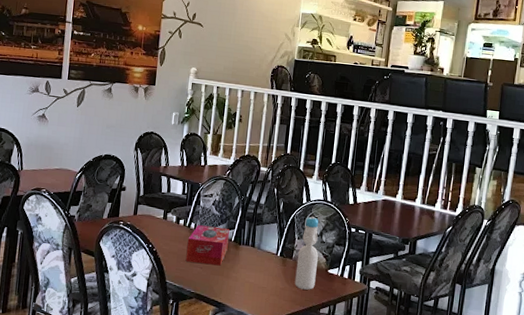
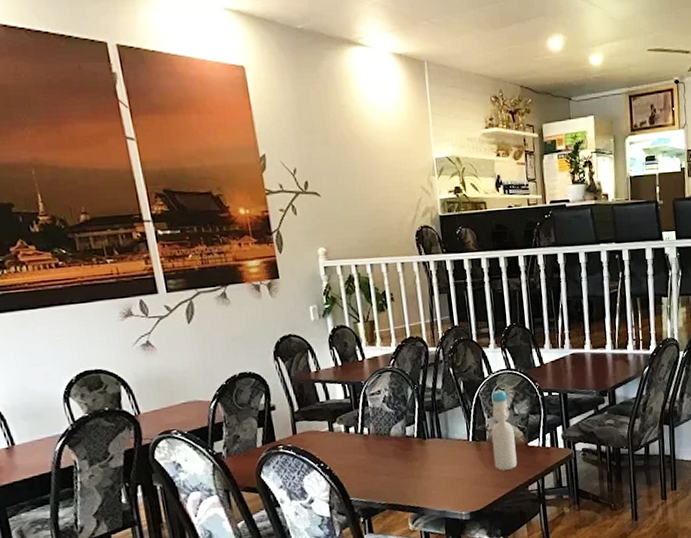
tissue box: present [185,225,230,266] -> none [363,424,412,472]

